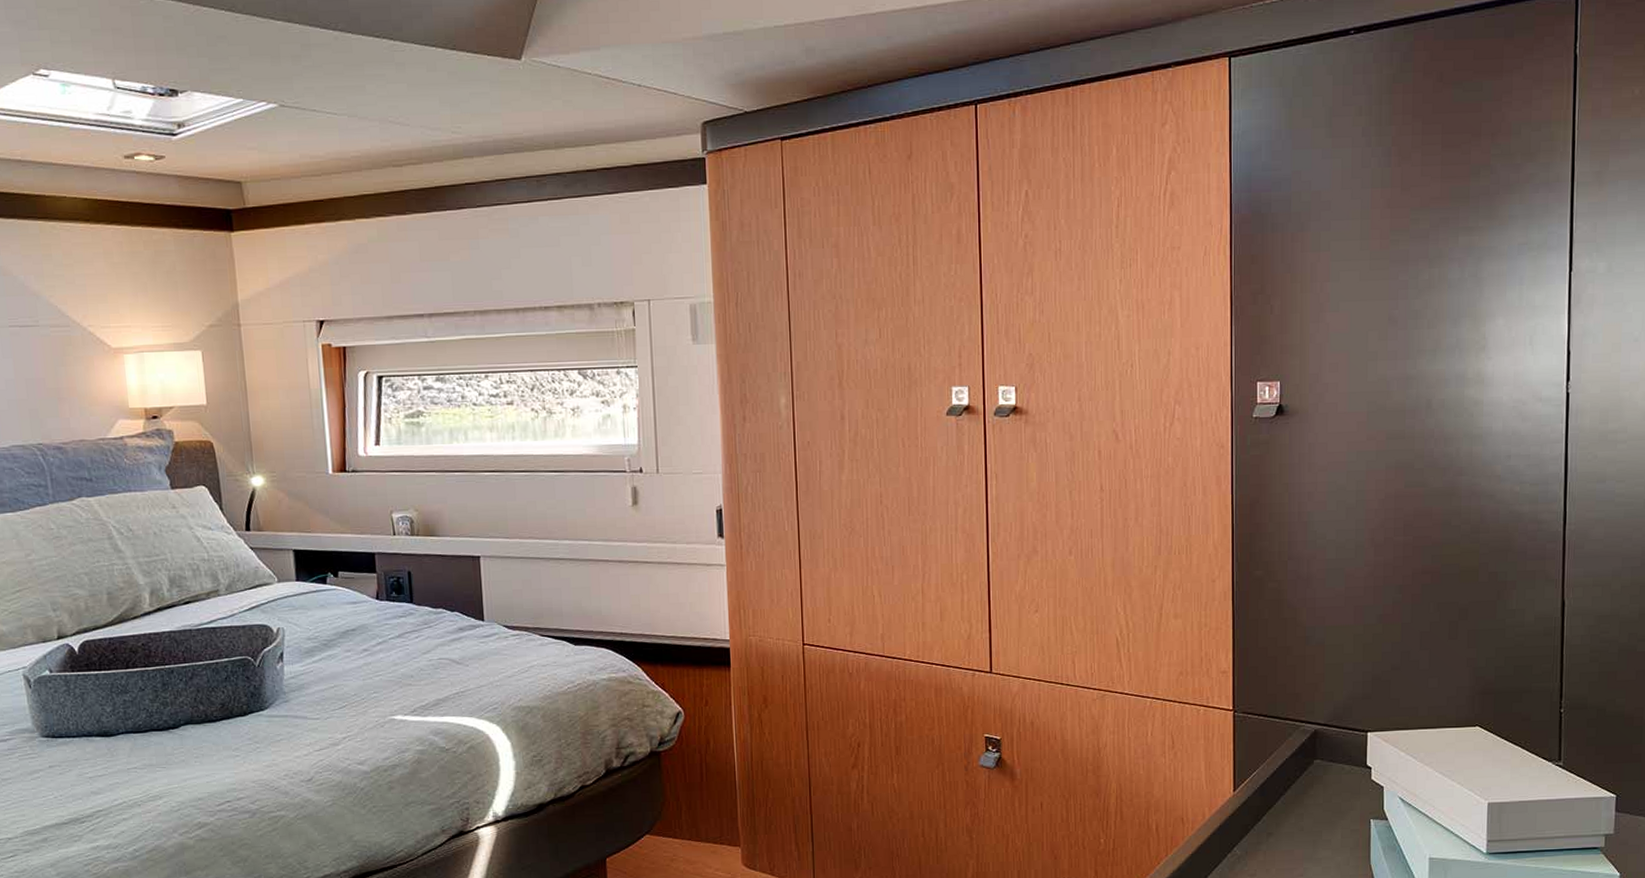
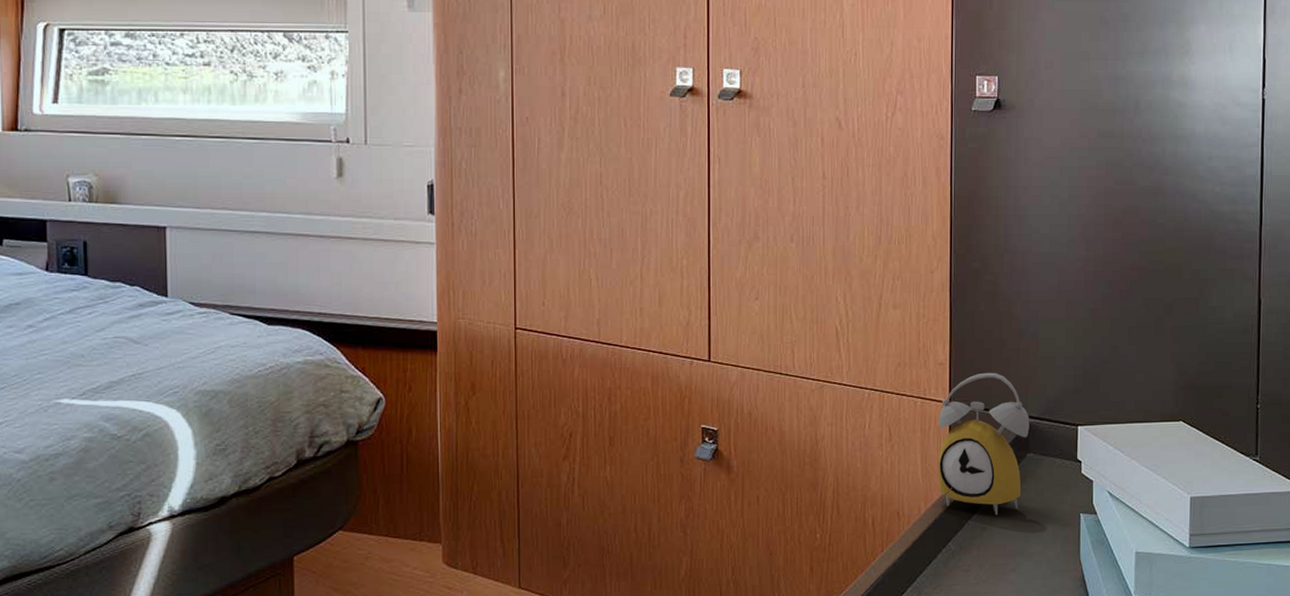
alarm clock: none [1222,679,1317,822] -> present [938,372,1030,516]

